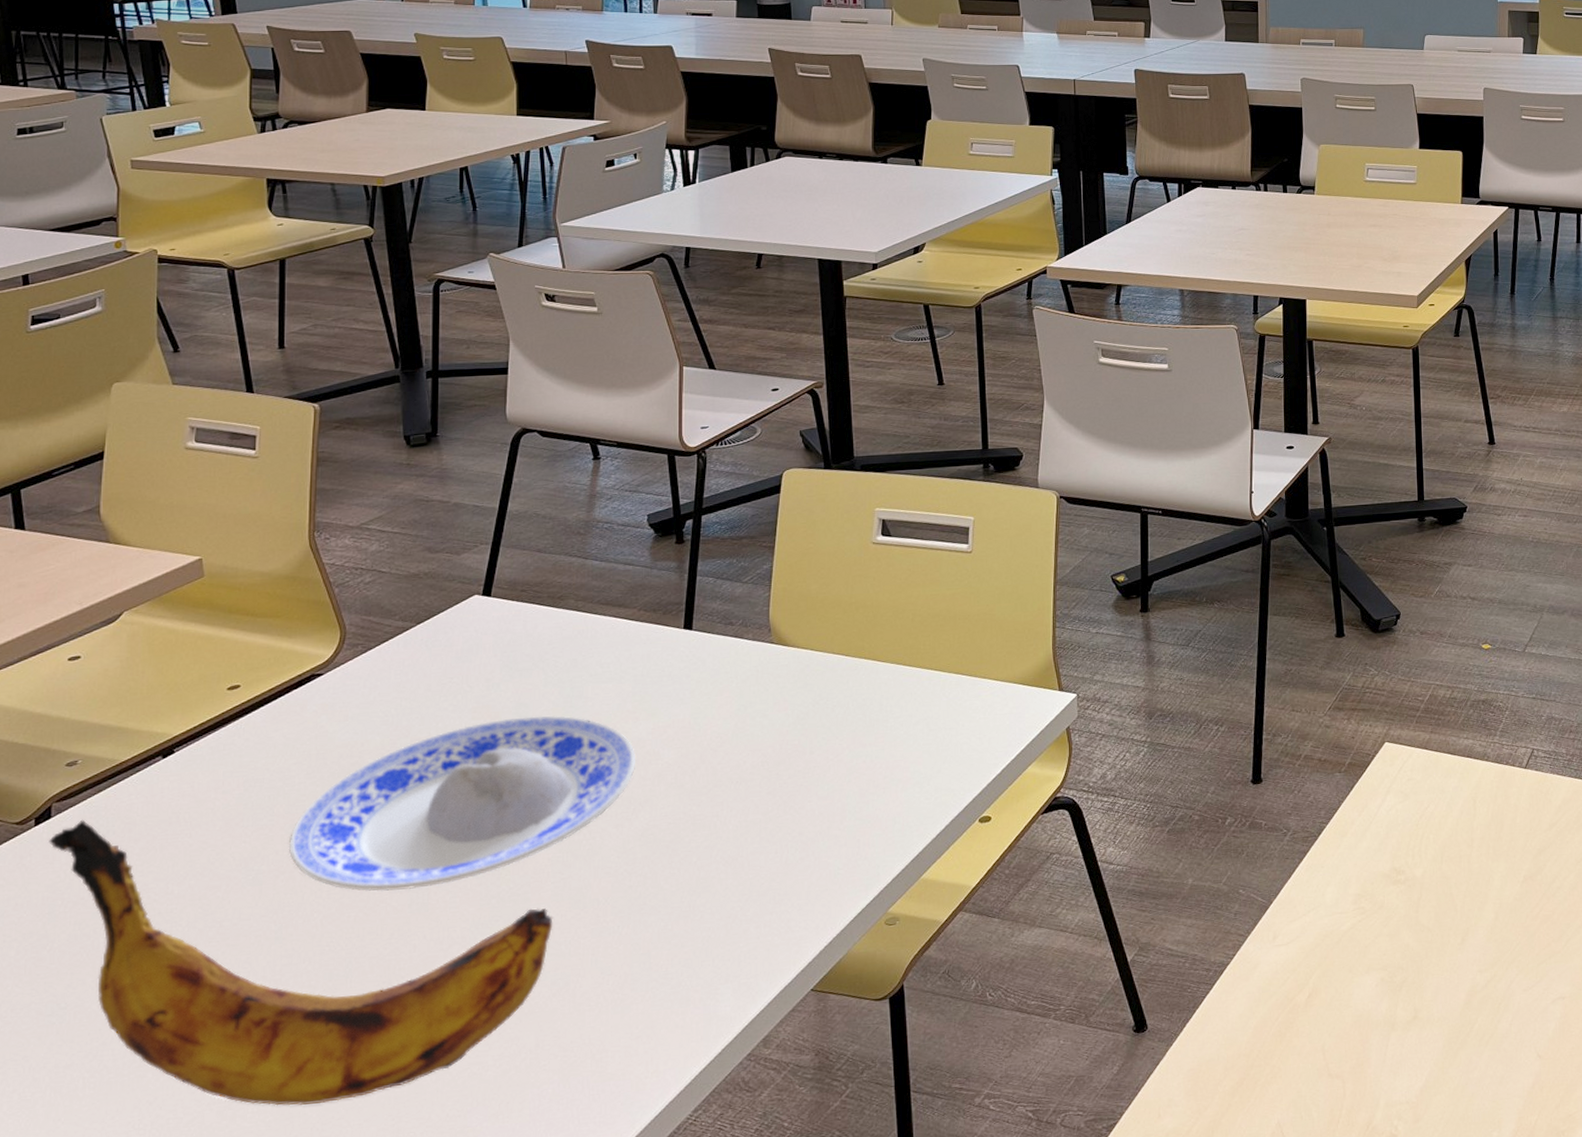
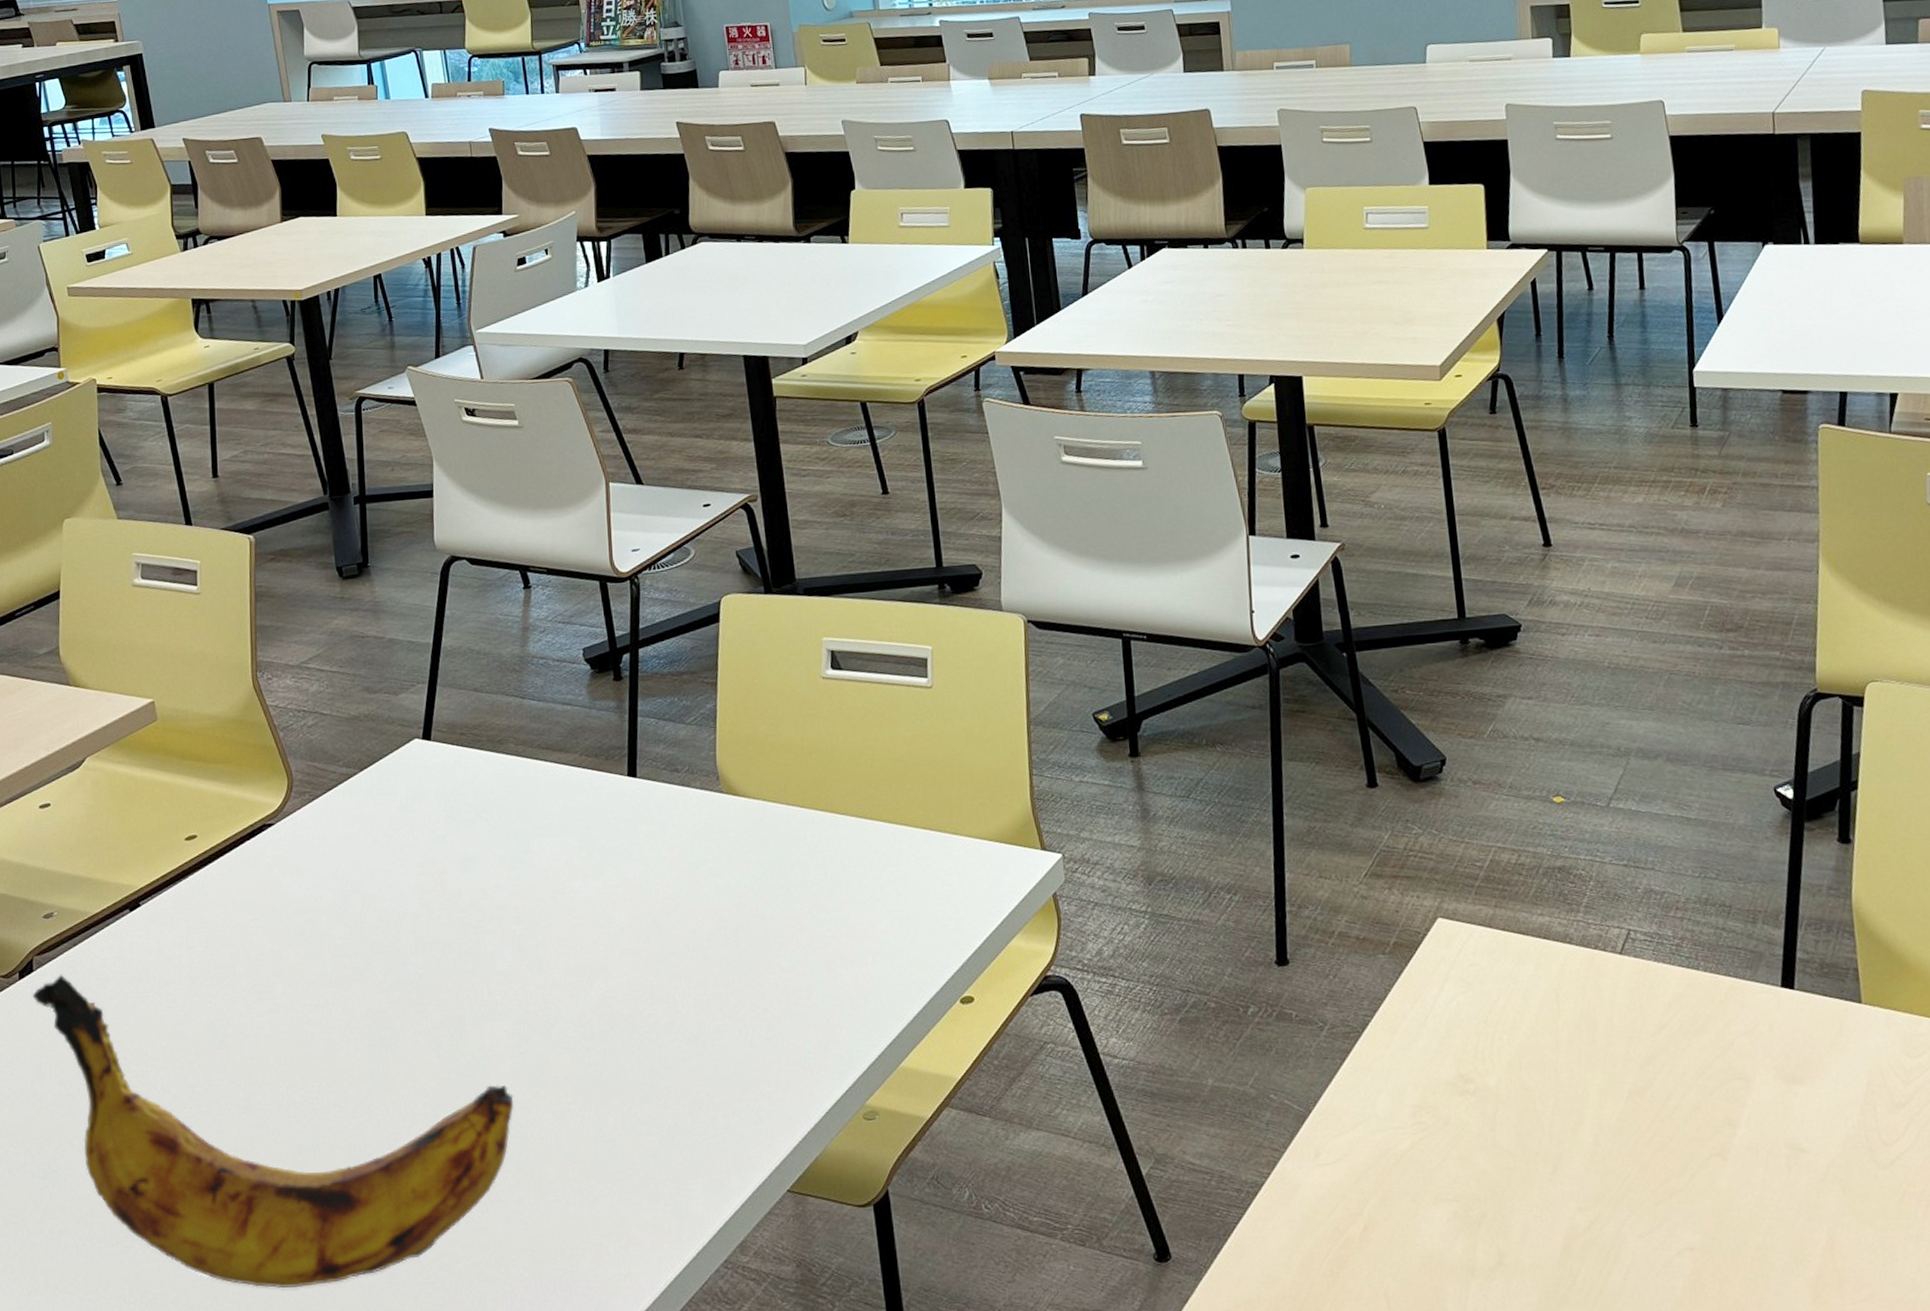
plate: present [288,715,635,891] -> none [251,871,587,1060]

